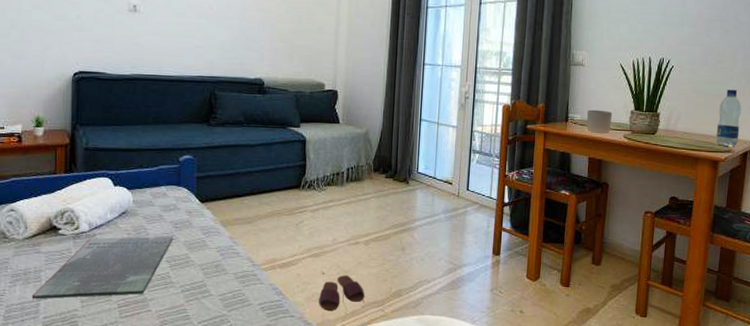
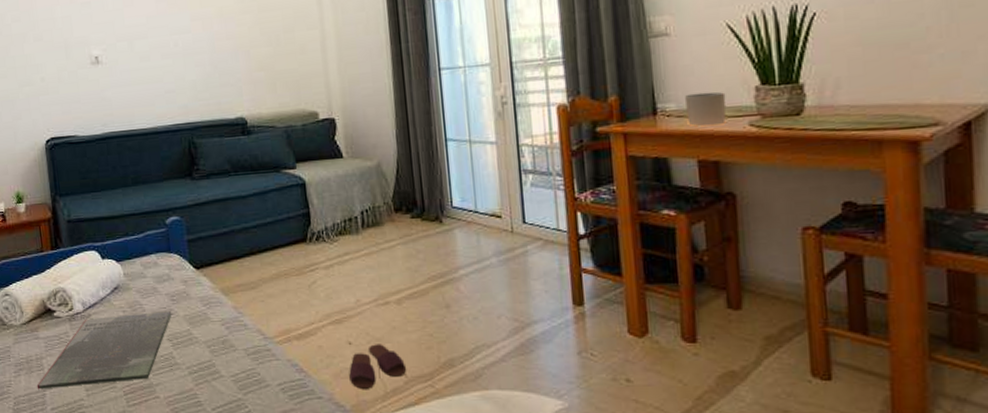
bottle: present [715,89,742,147] -> none [907,31,951,117]

